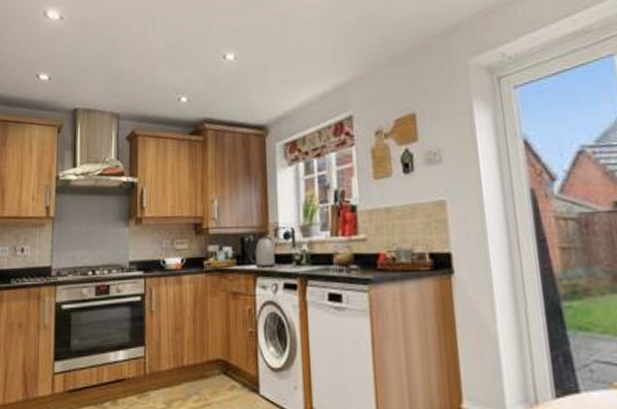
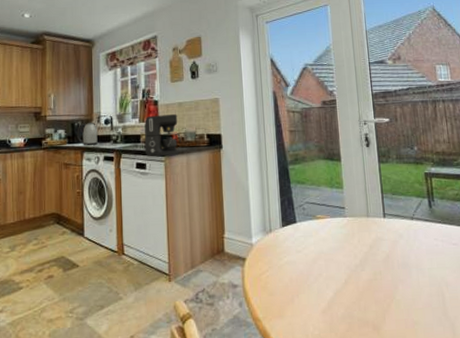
coffee maker: none [338,225,391,284] -> present [144,114,181,156]

